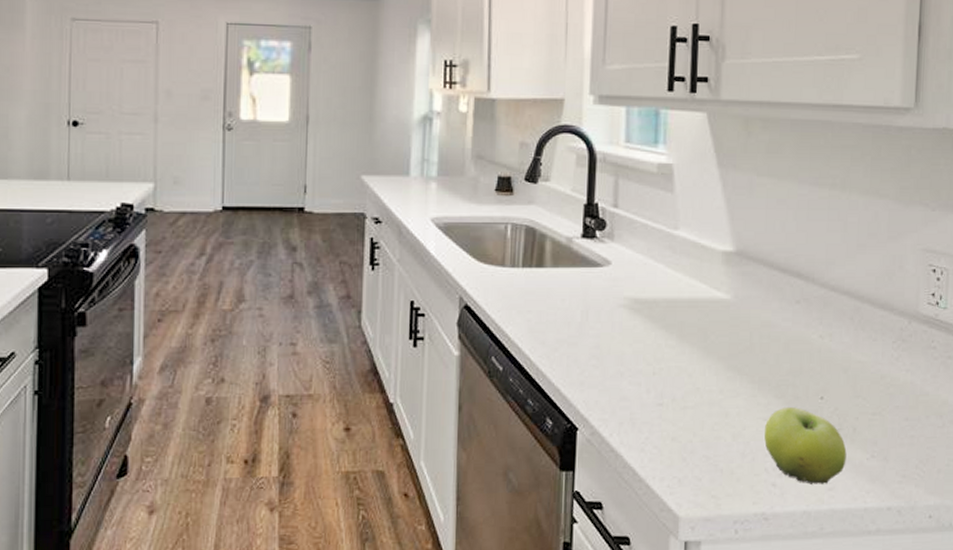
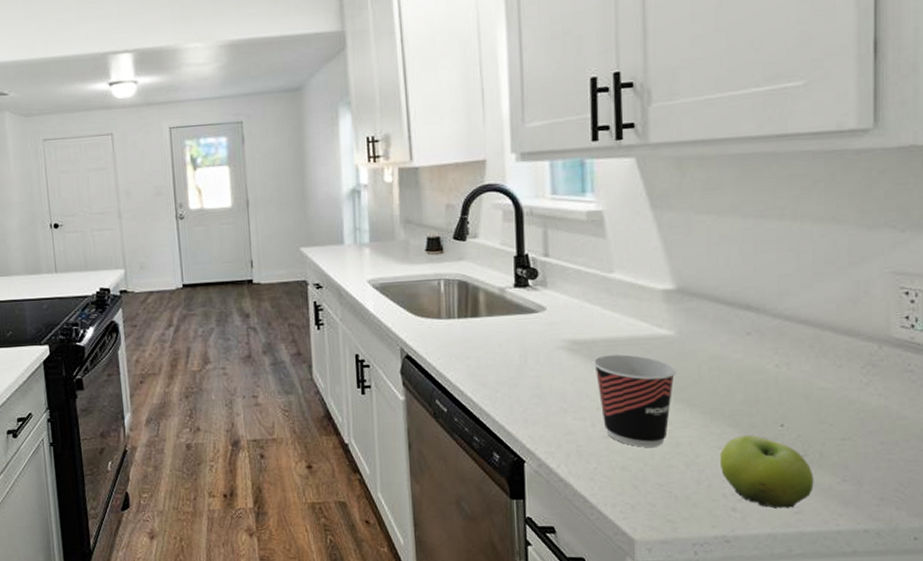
cup: none [652,317,730,417] -> present [593,354,676,447]

